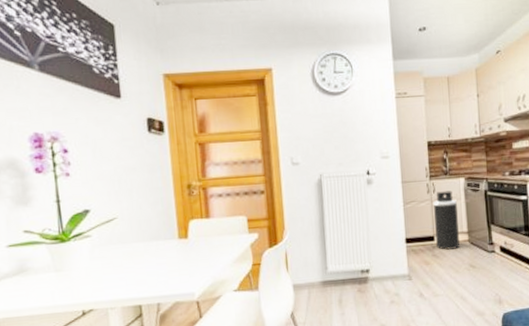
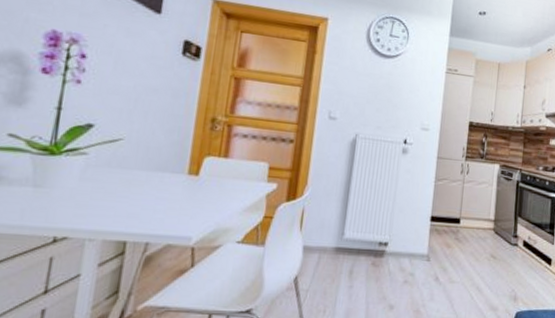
trash can: present [434,191,460,250] -> none [461,174,488,236]

